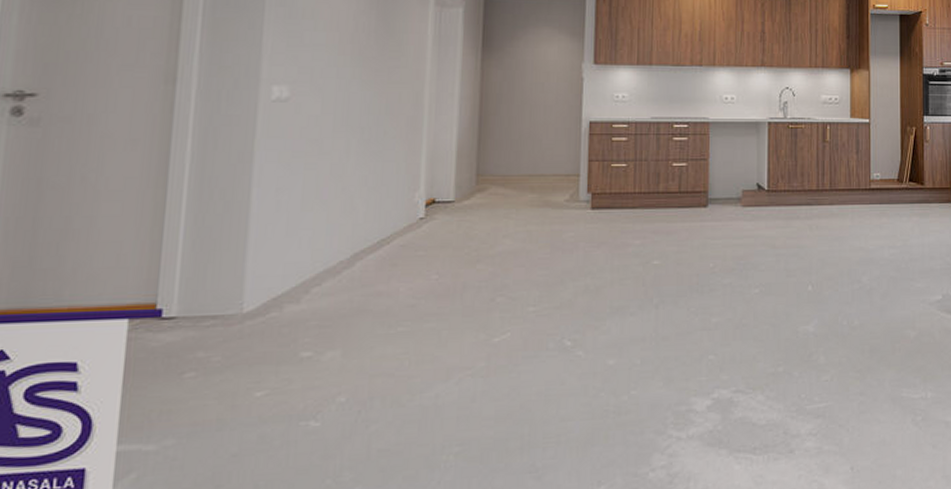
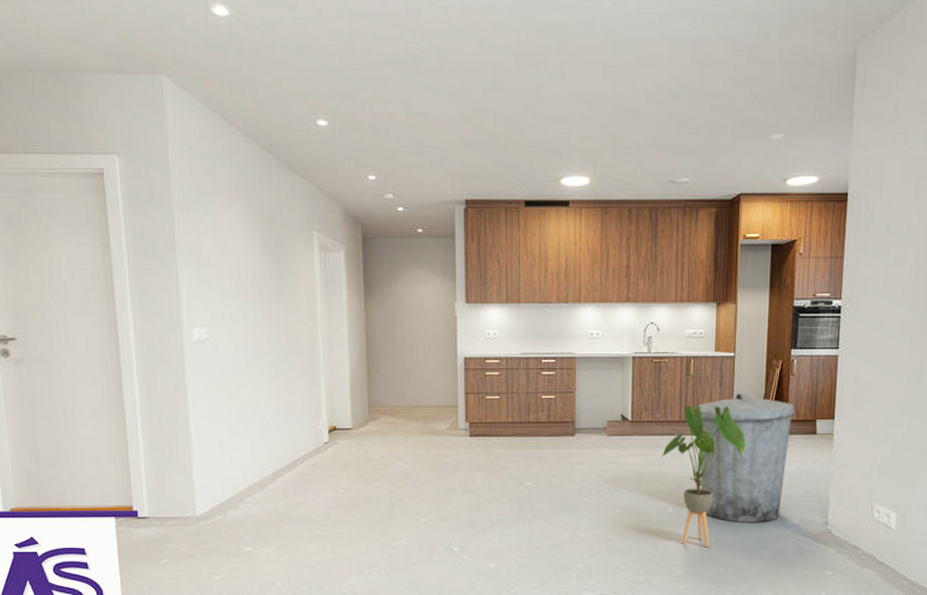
house plant: none [798,173,885,330] -> present [660,405,746,547]
trash can: none [831,159,931,301] -> present [693,392,795,523]

